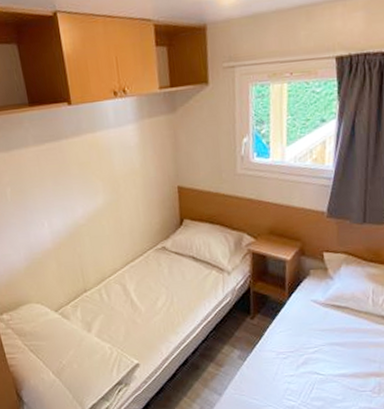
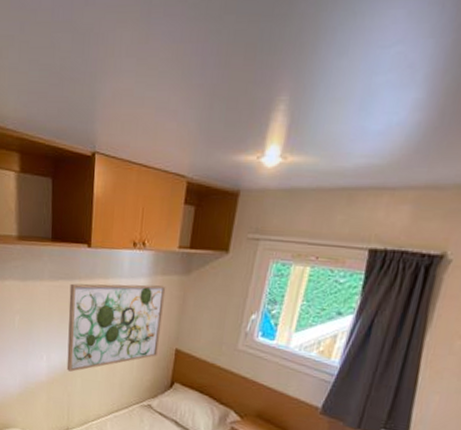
wall art: none [57,128,161,233] -> present [66,283,166,372]

